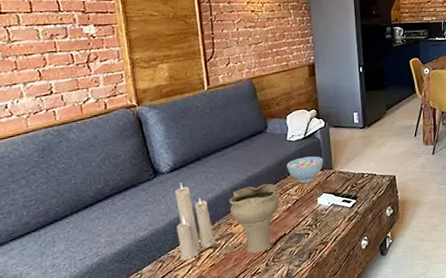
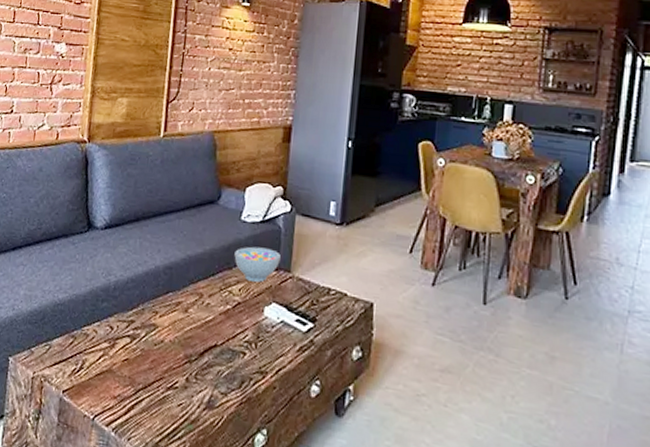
candle: present [175,183,216,261] -> none [93,244,136,345]
vase: present [229,183,279,254] -> none [159,269,219,361]

